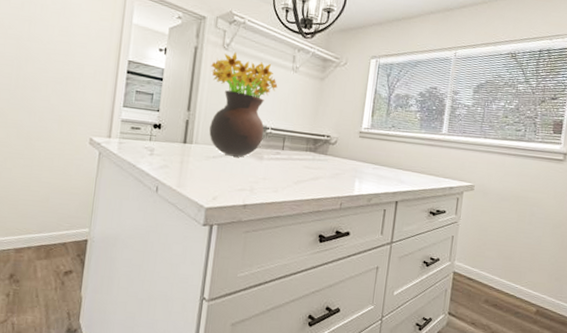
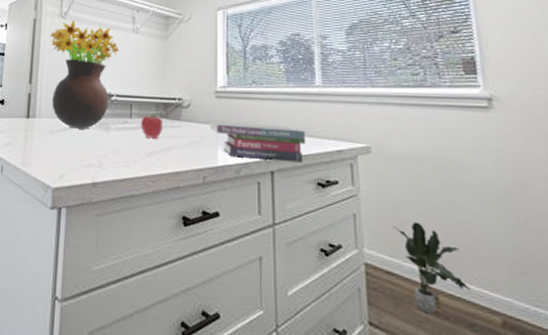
fruit: none [291,147,312,169] -> present [141,114,163,139]
books: none [351,157,428,196] -> present [210,121,306,163]
potted plant: none [478,242,521,307] -> present [392,222,470,314]

